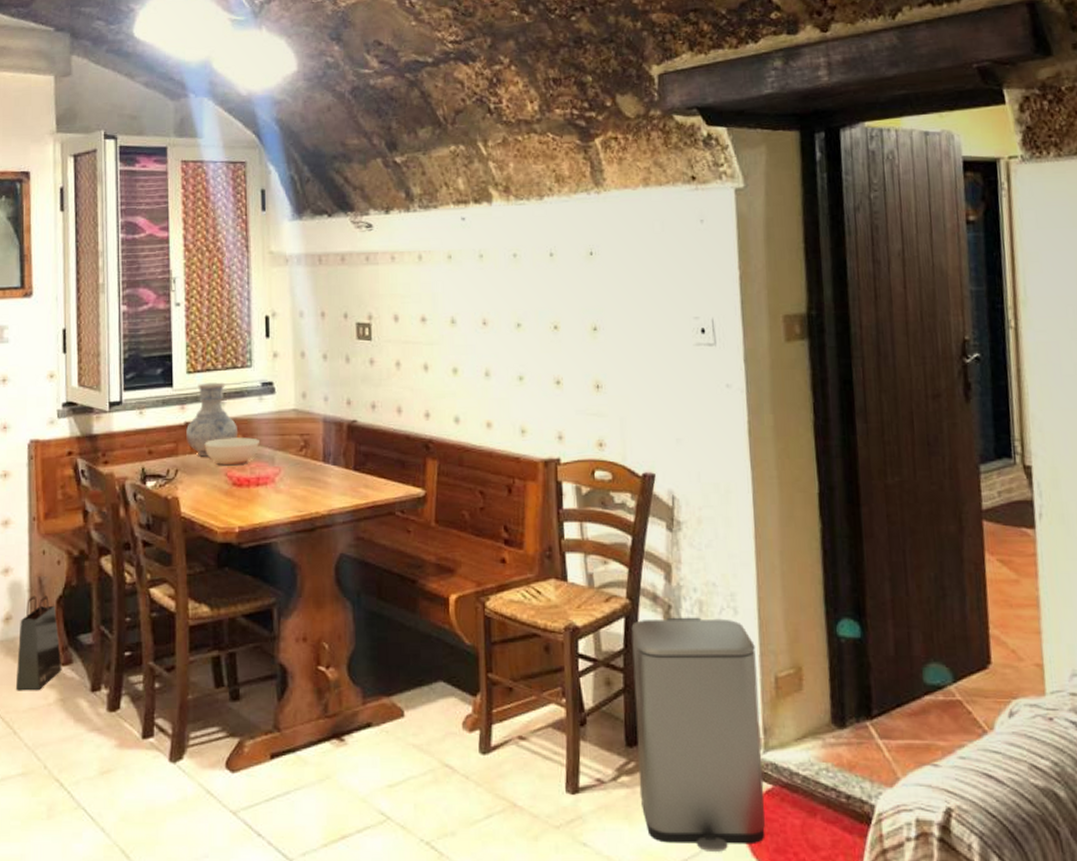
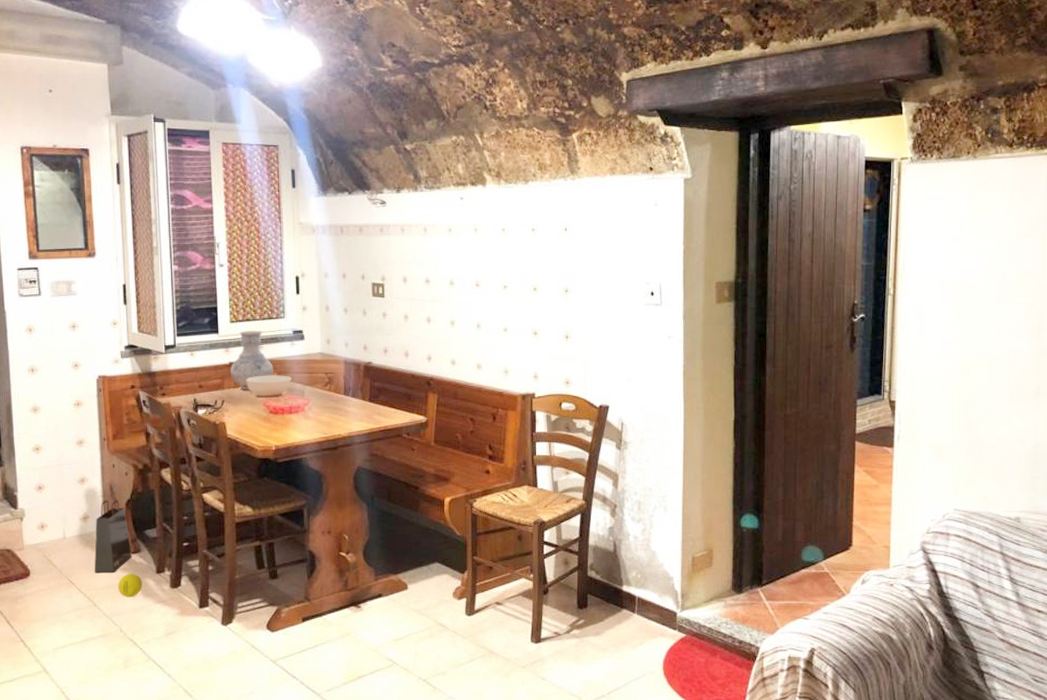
toy ball: none [43,691,73,723] -> present [117,573,143,597]
pedal bin: present [631,617,766,852] -> none [585,514,679,682]

